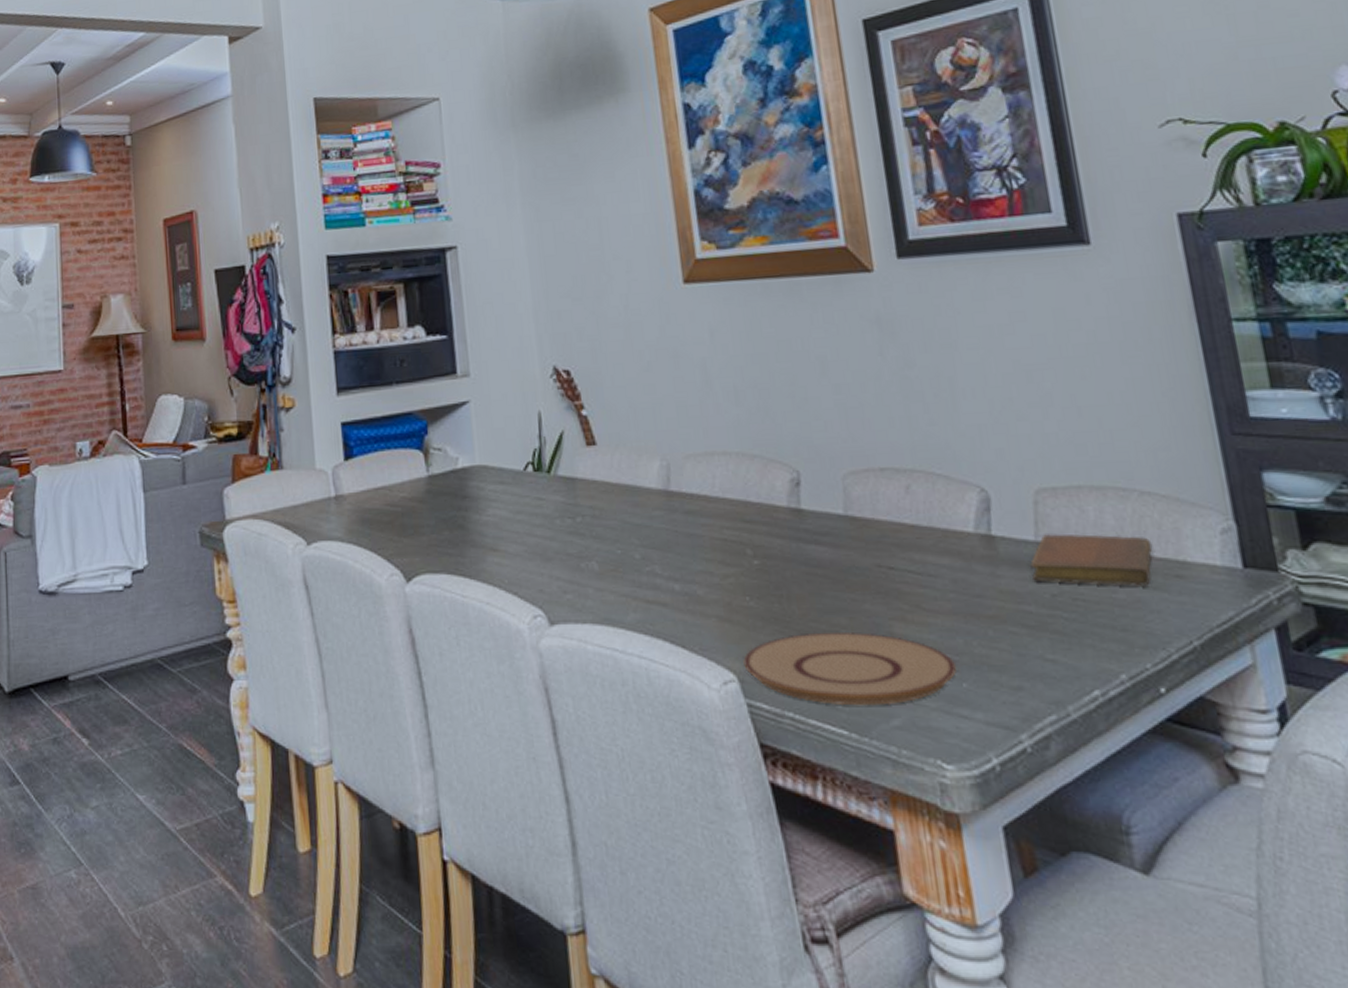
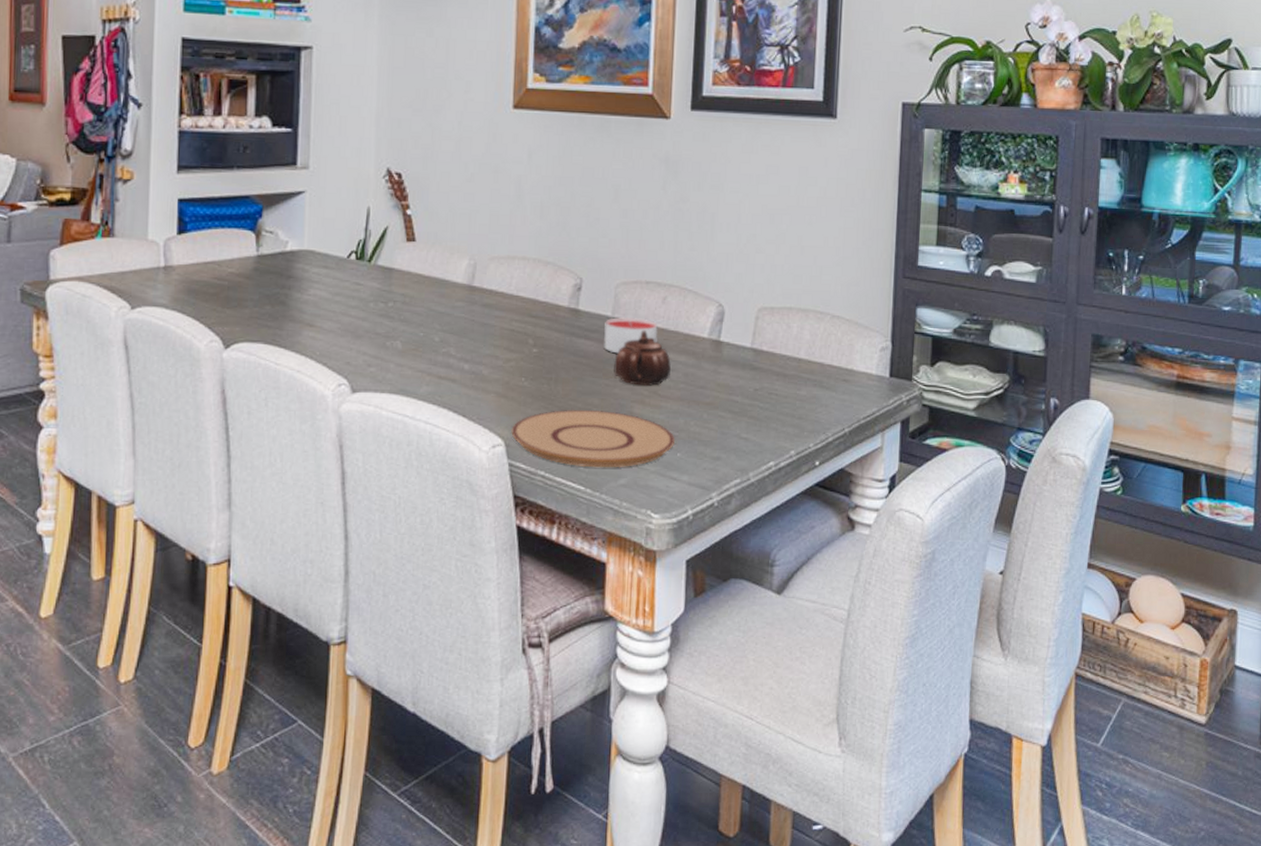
candle: none [837,513,908,560] -> present [604,317,658,354]
teapot: none [857,528,934,598] -> present [614,330,671,386]
notebook: present [1030,534,1153,588] -> none [743,343,832,387]

